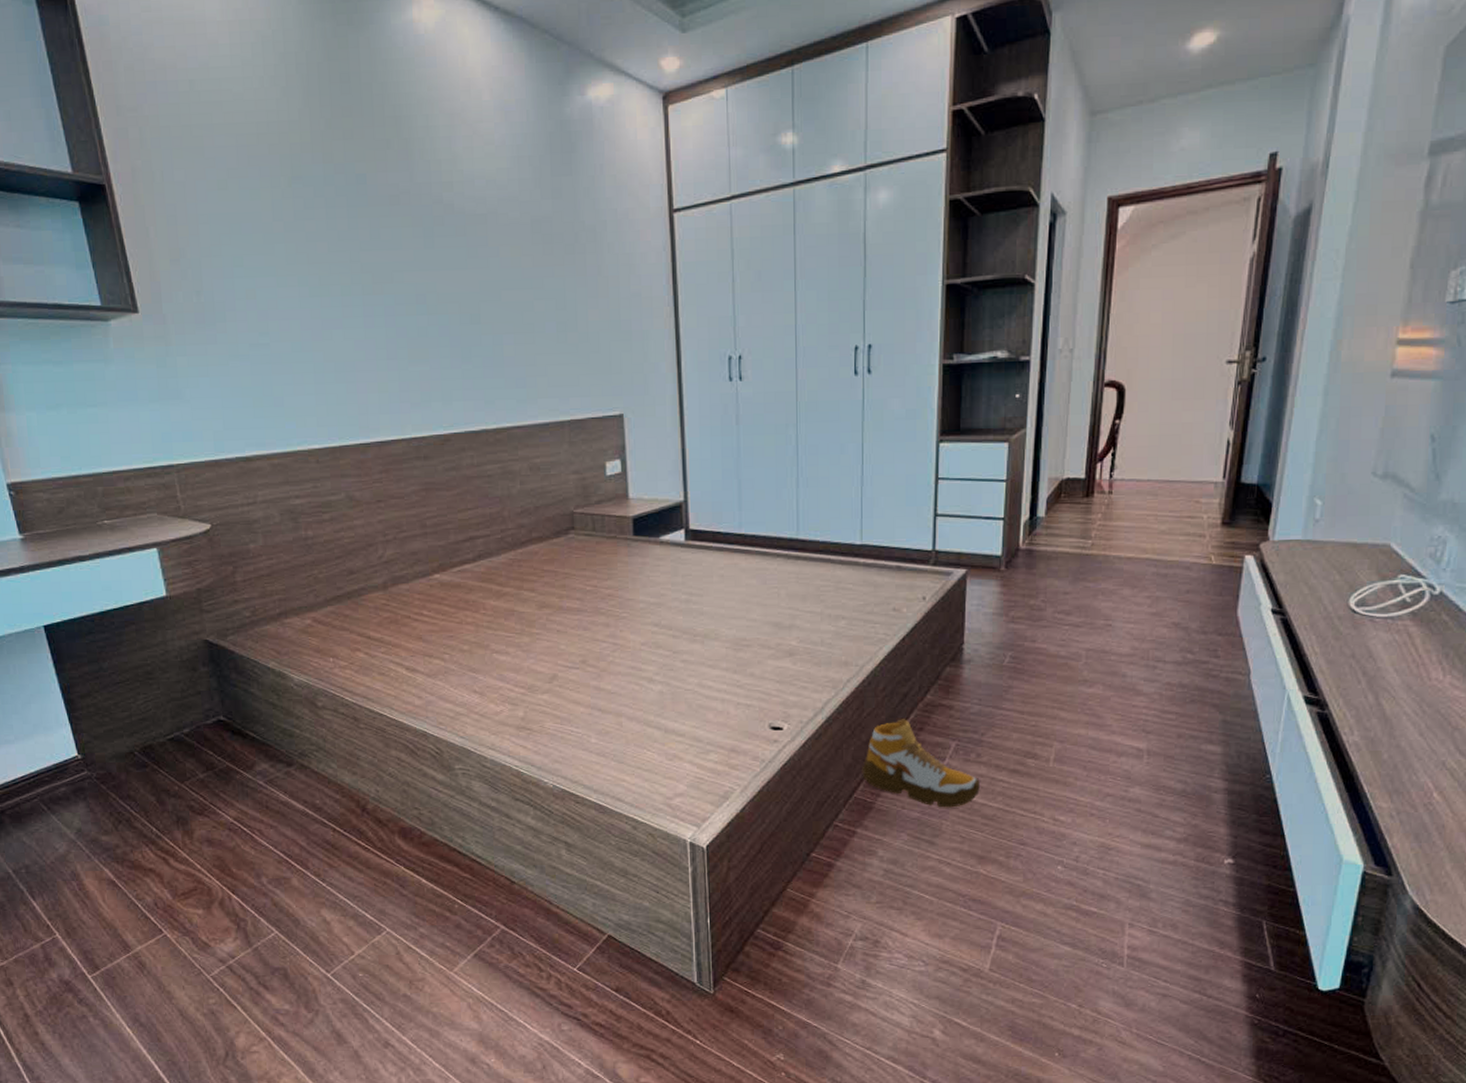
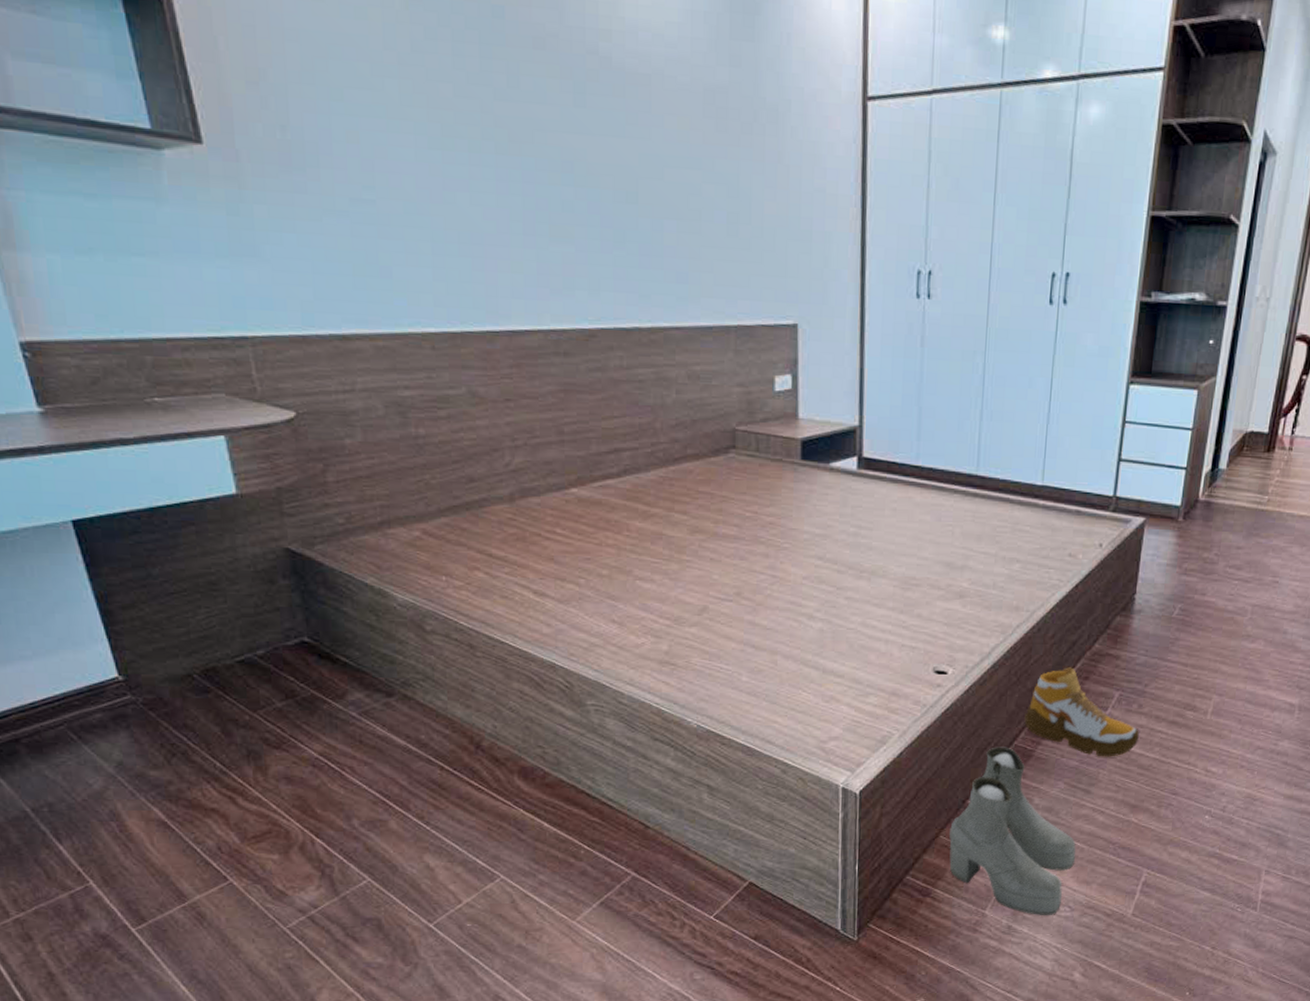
boots: none [796,799,926,970] -> present [949,747,1076,915]

